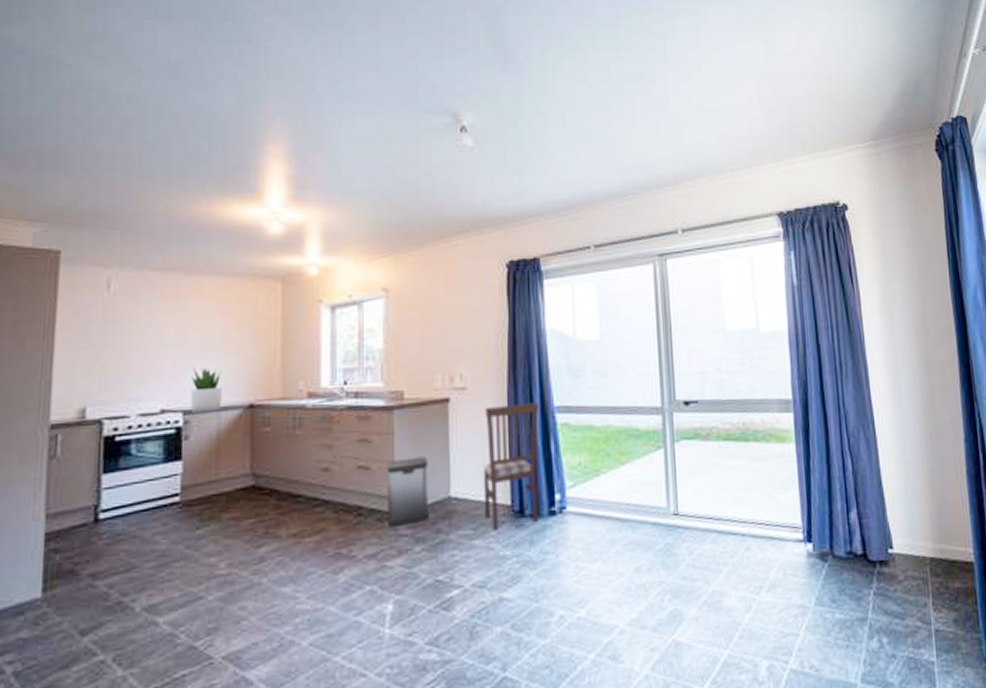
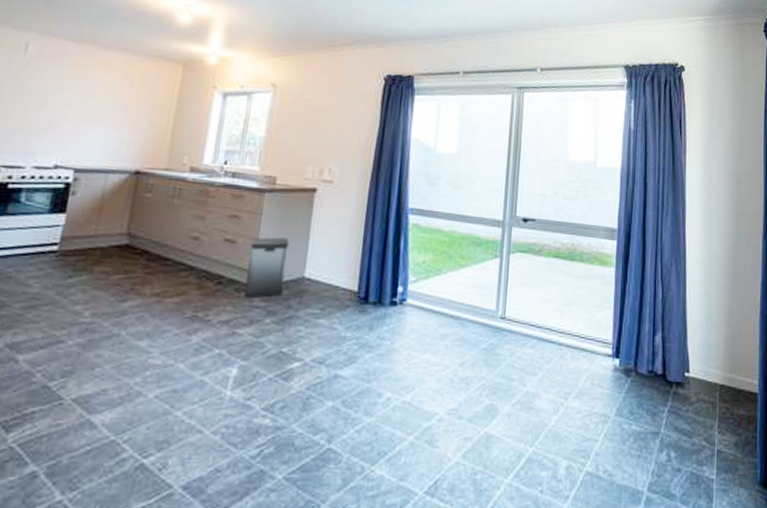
planter: present [191,367,222,413] -> none [81,131,115,174]
dining chair: present [483,402,539,532] -> none [333,200,396,314]

